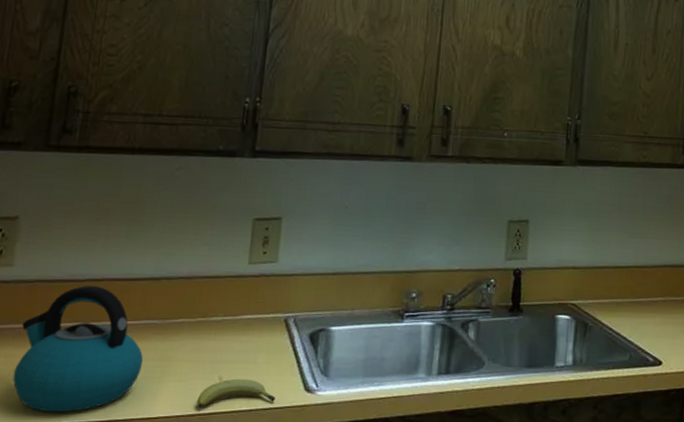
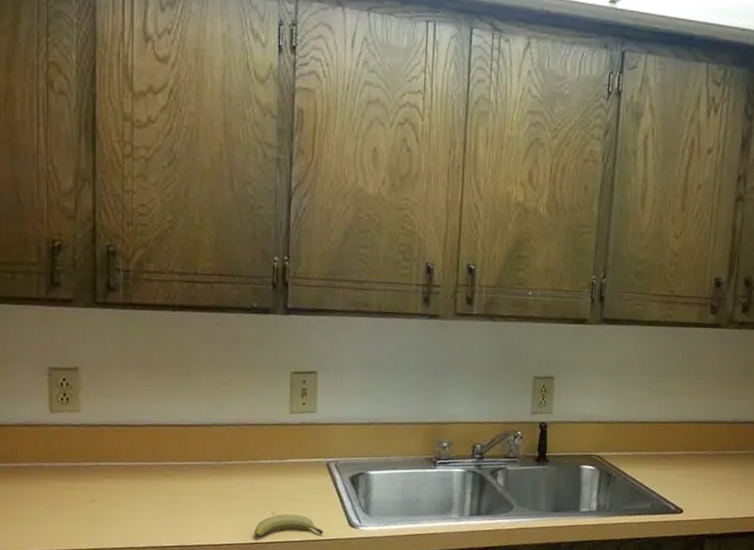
kettle: present [12,286,143,413] -> none [93,430,203,538]

